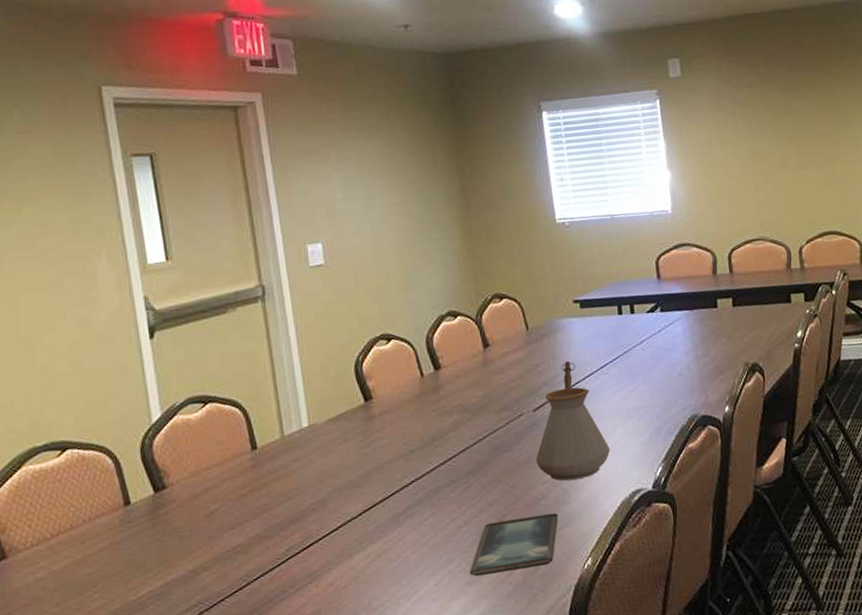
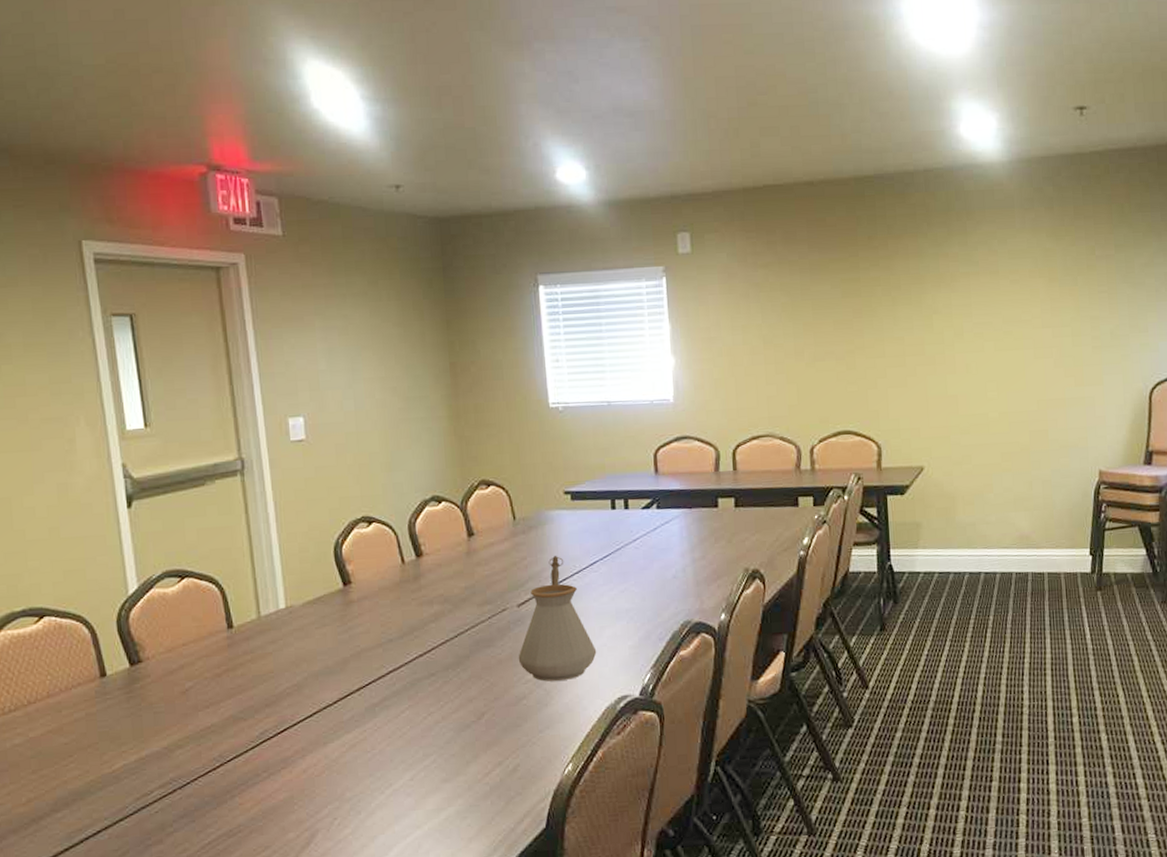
tablet: present [469,513,559,576] -> none [445,714,540,774]

